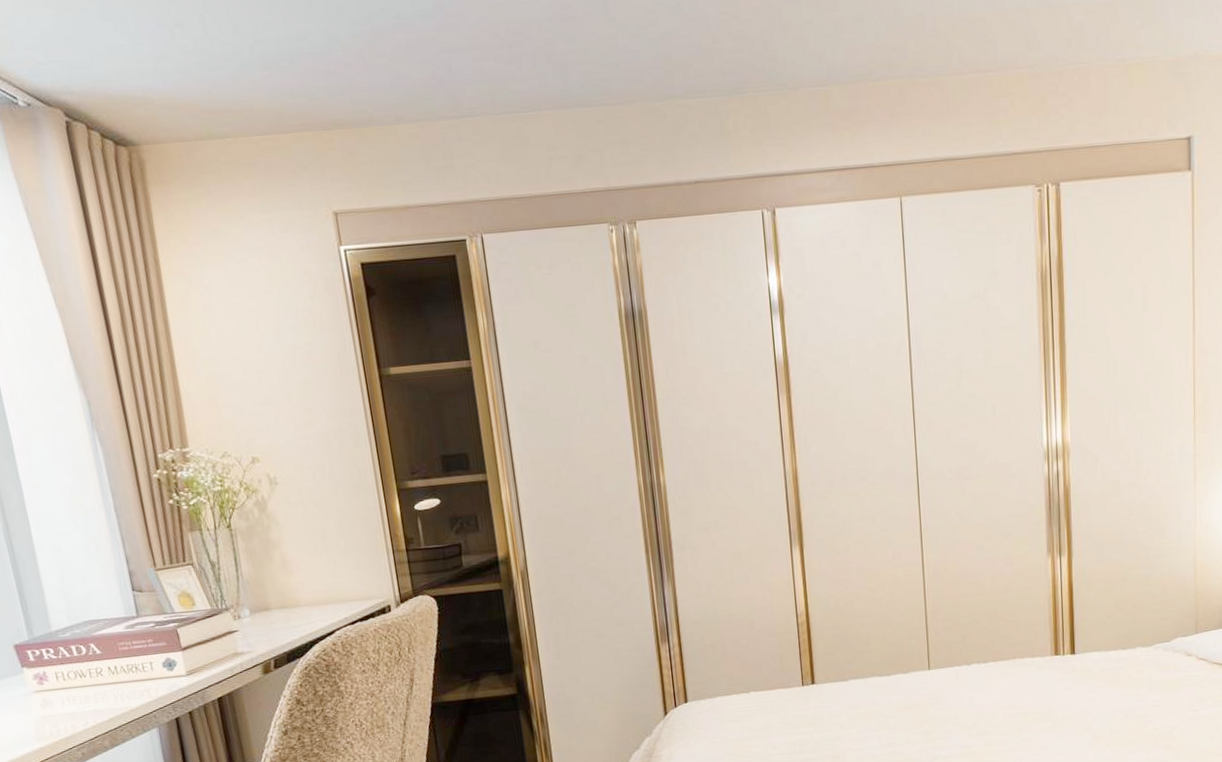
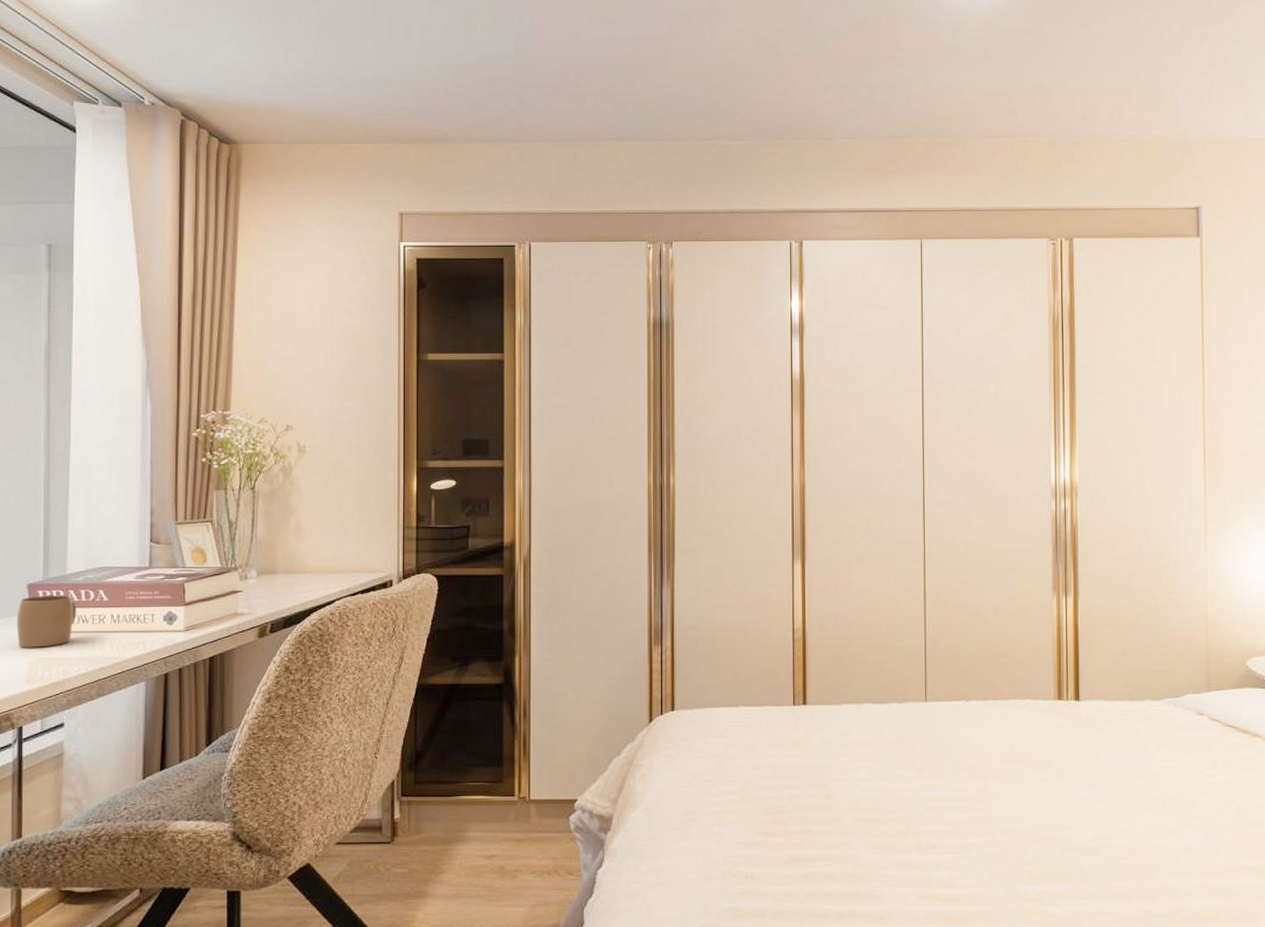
mug: none [9,652,72,708] -> present [16,594,77,648]

